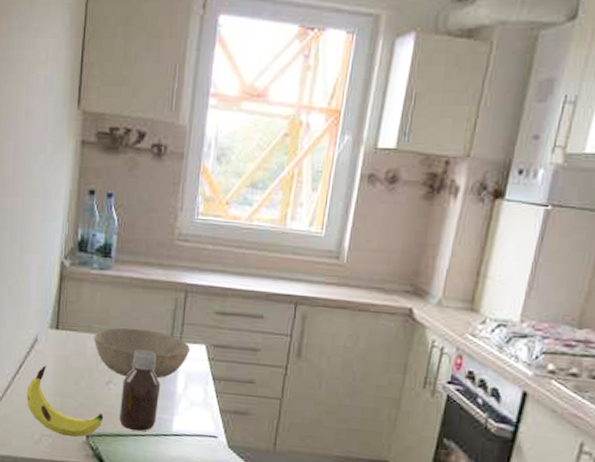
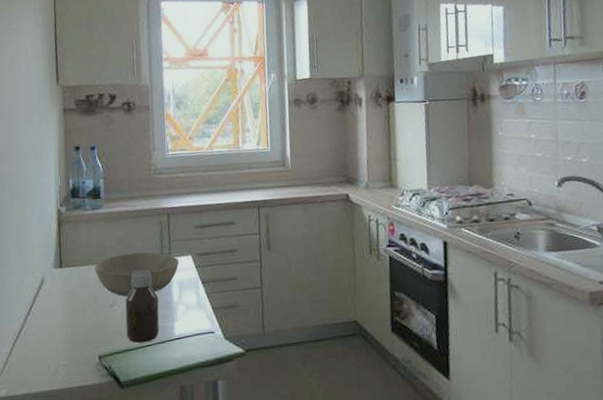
banana: present [26,365,104,438] -> none [39,302,113,362]

